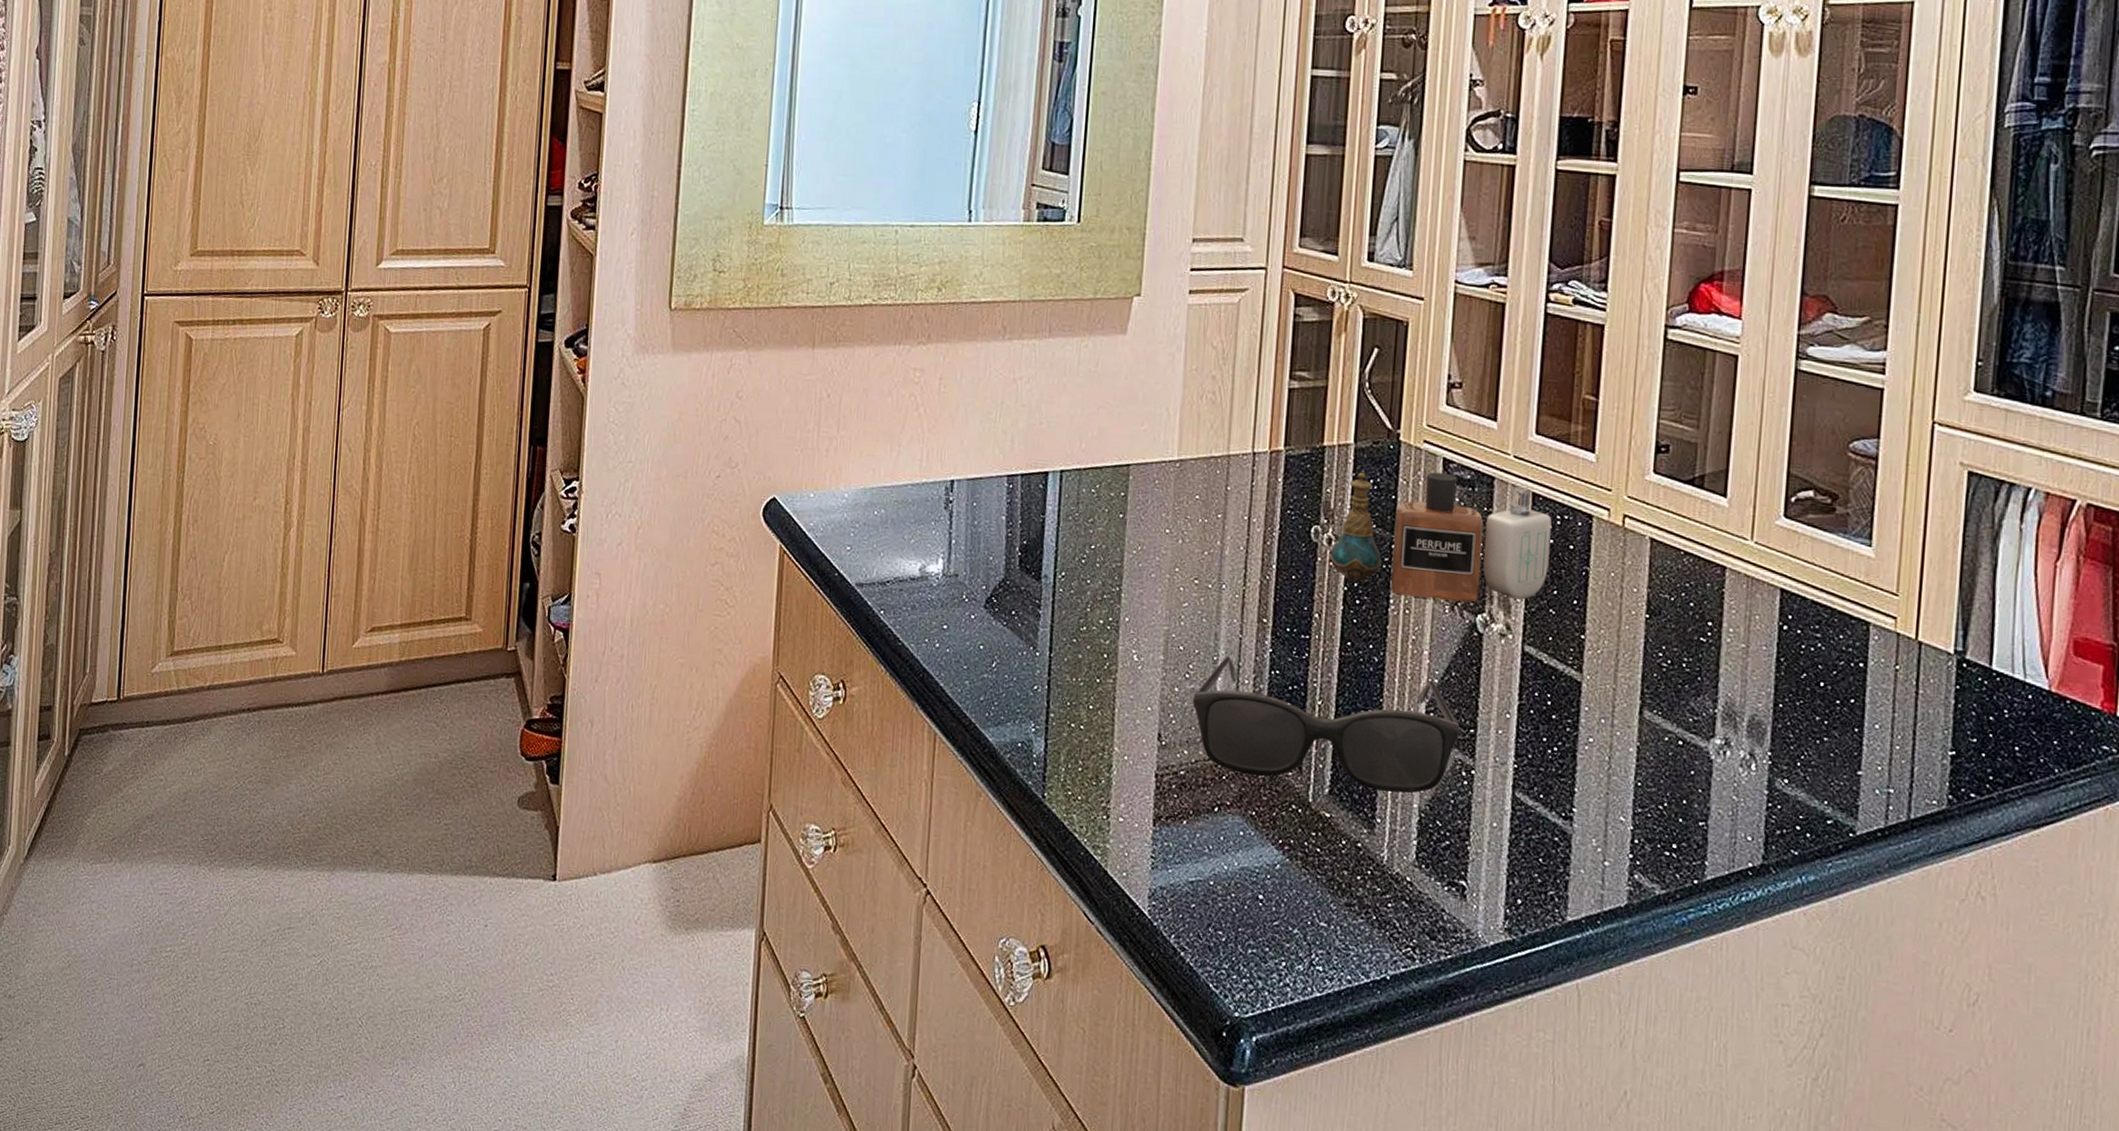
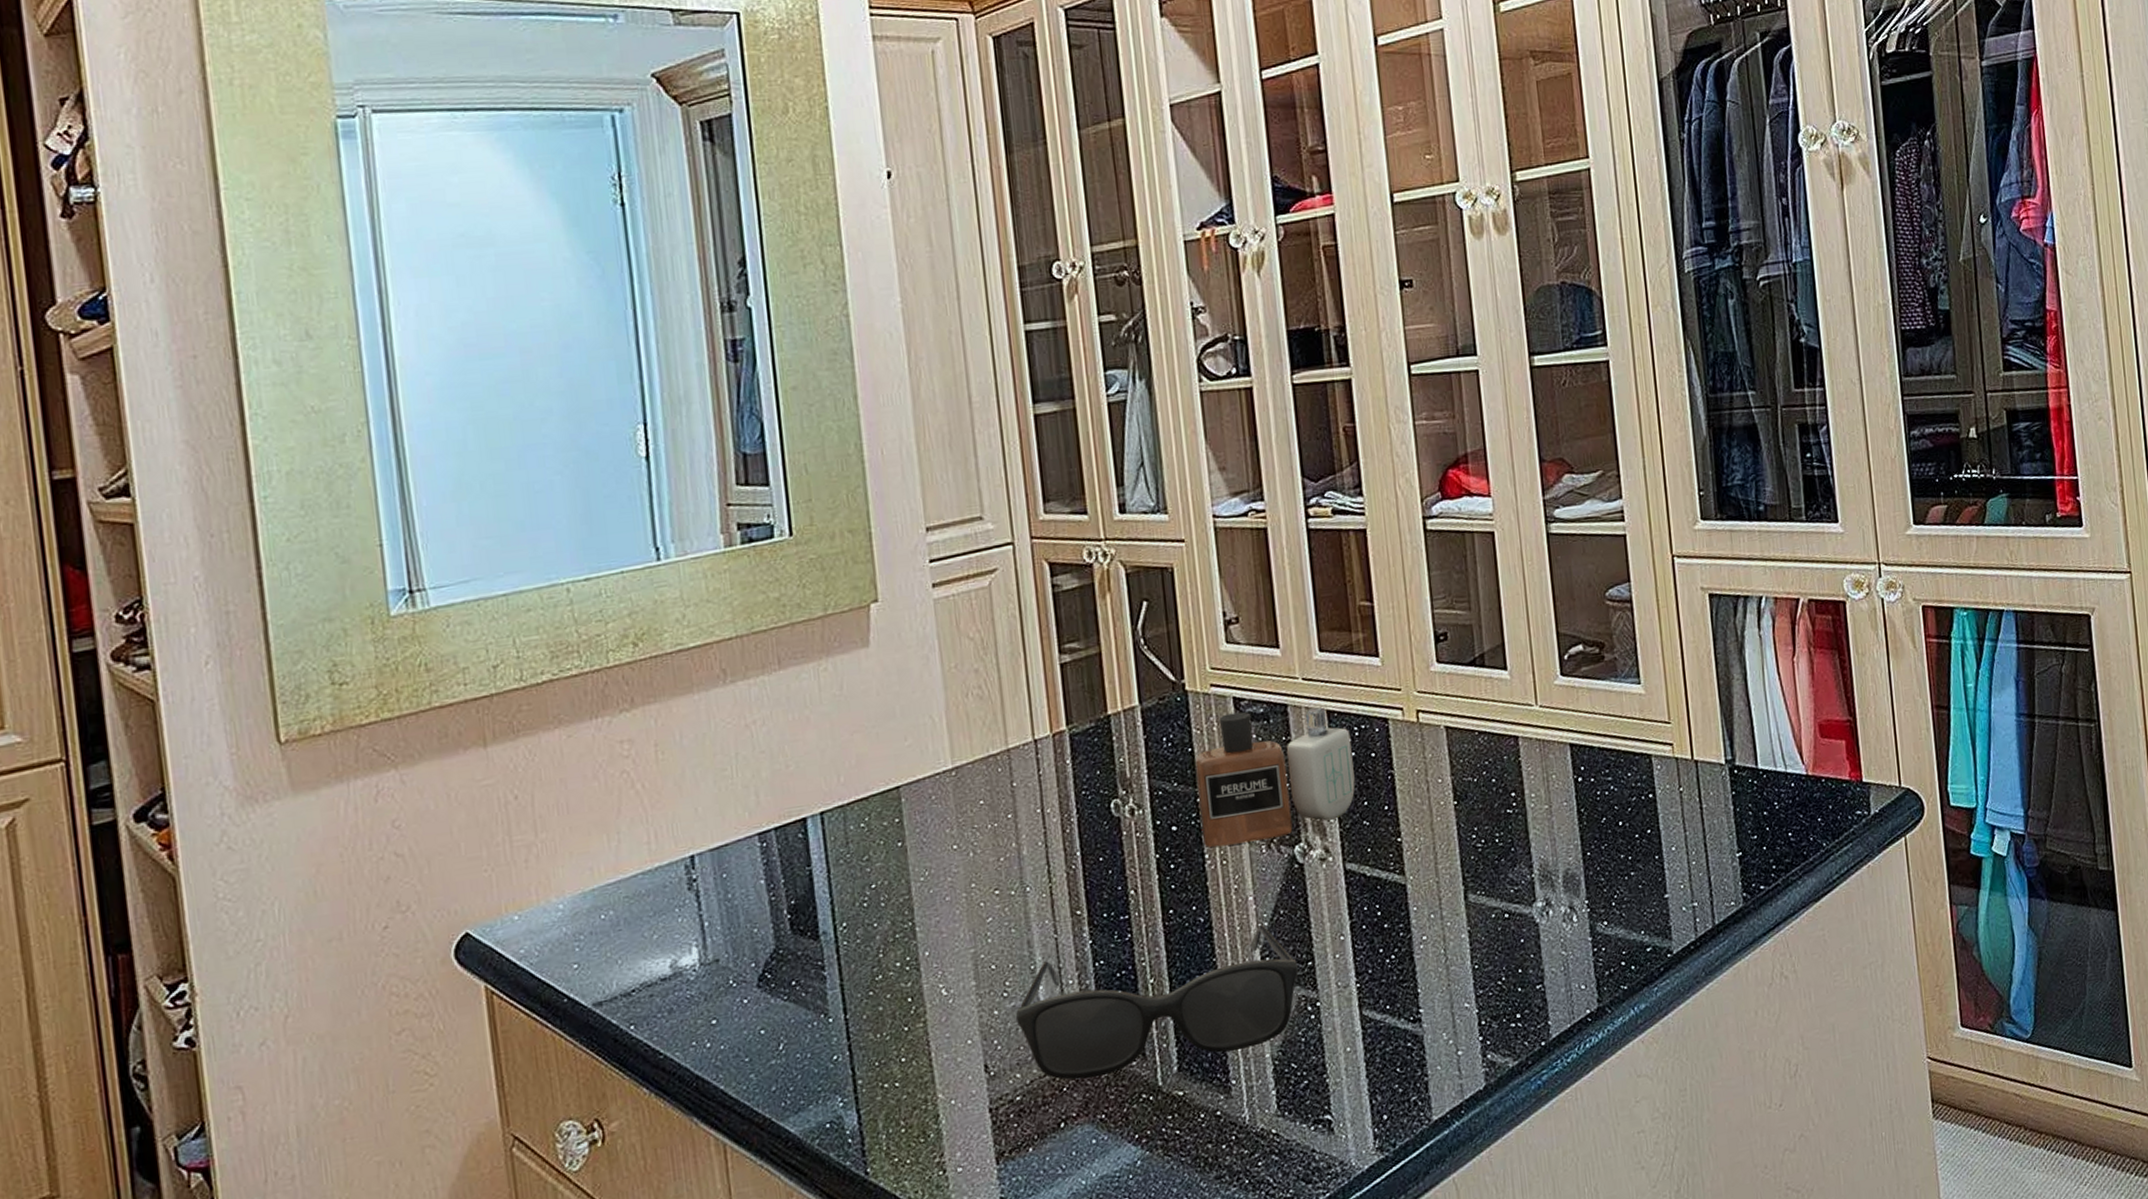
perfume bottle: present [1330,472,1382,582] -> none [1135,732,1190,847]

